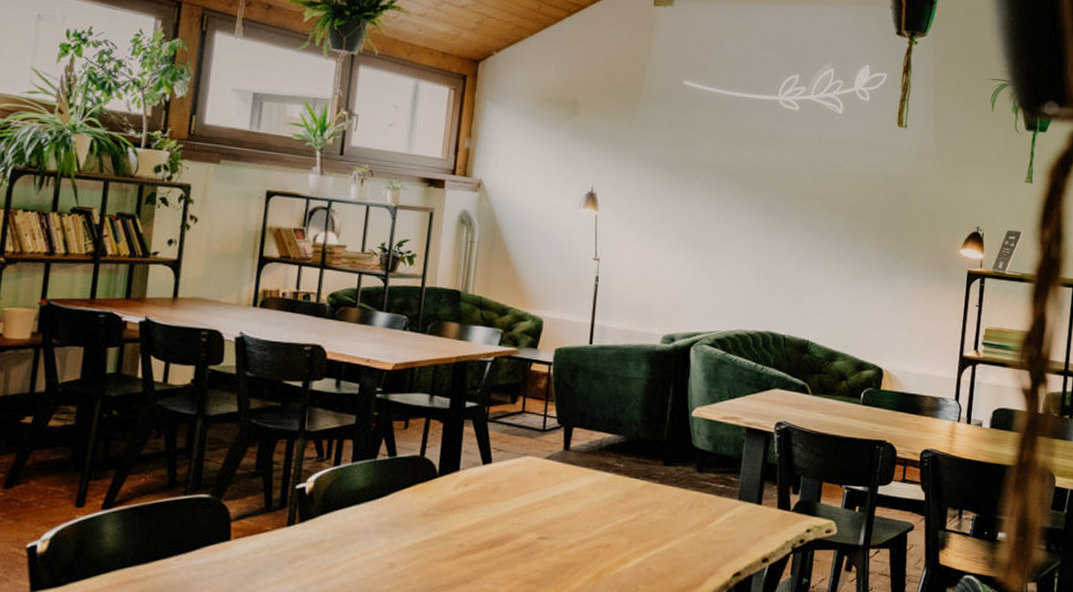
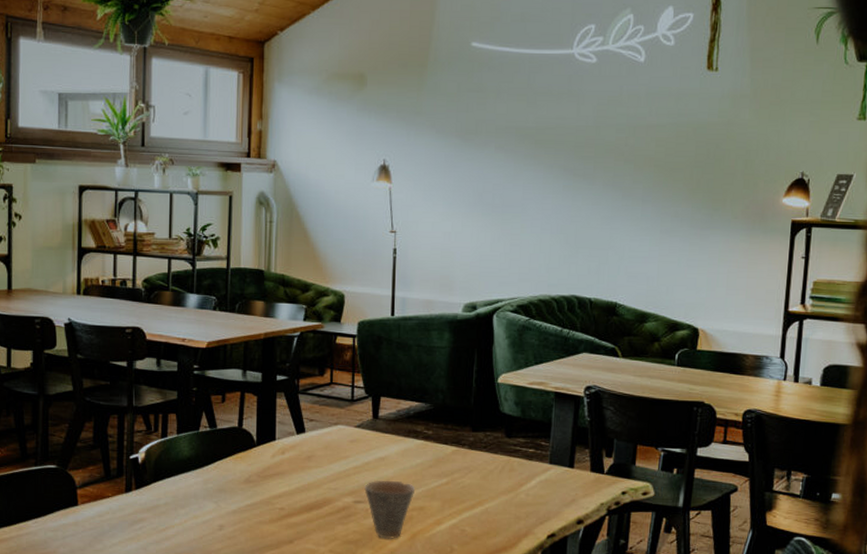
cup: none [549,516,603,579] -> present [363,481,416,540]

